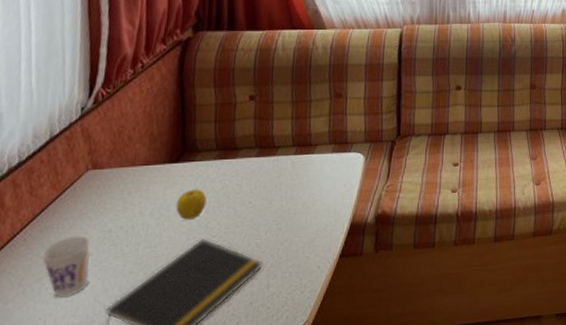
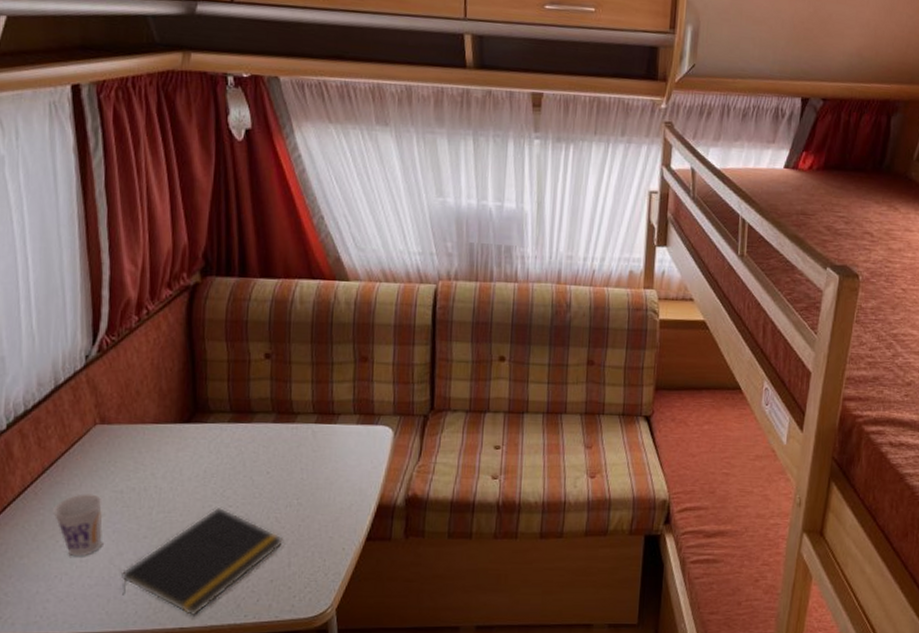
apple: present [176,189,207,220] -> none [189,453,222,486]

